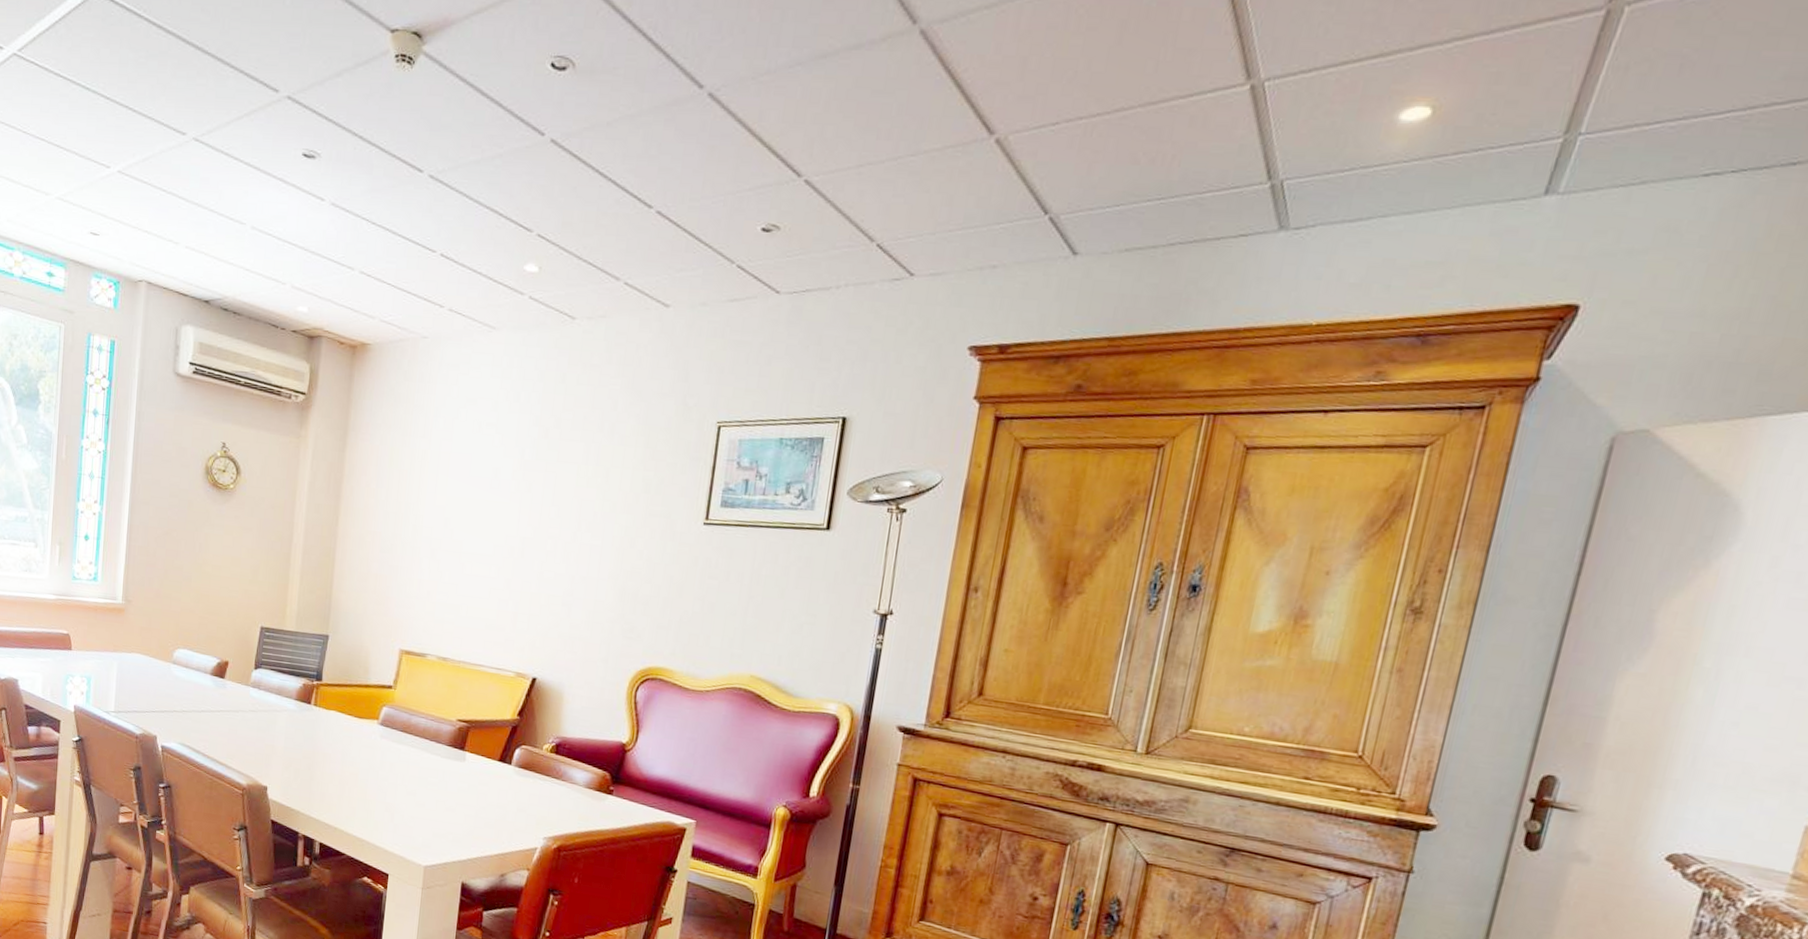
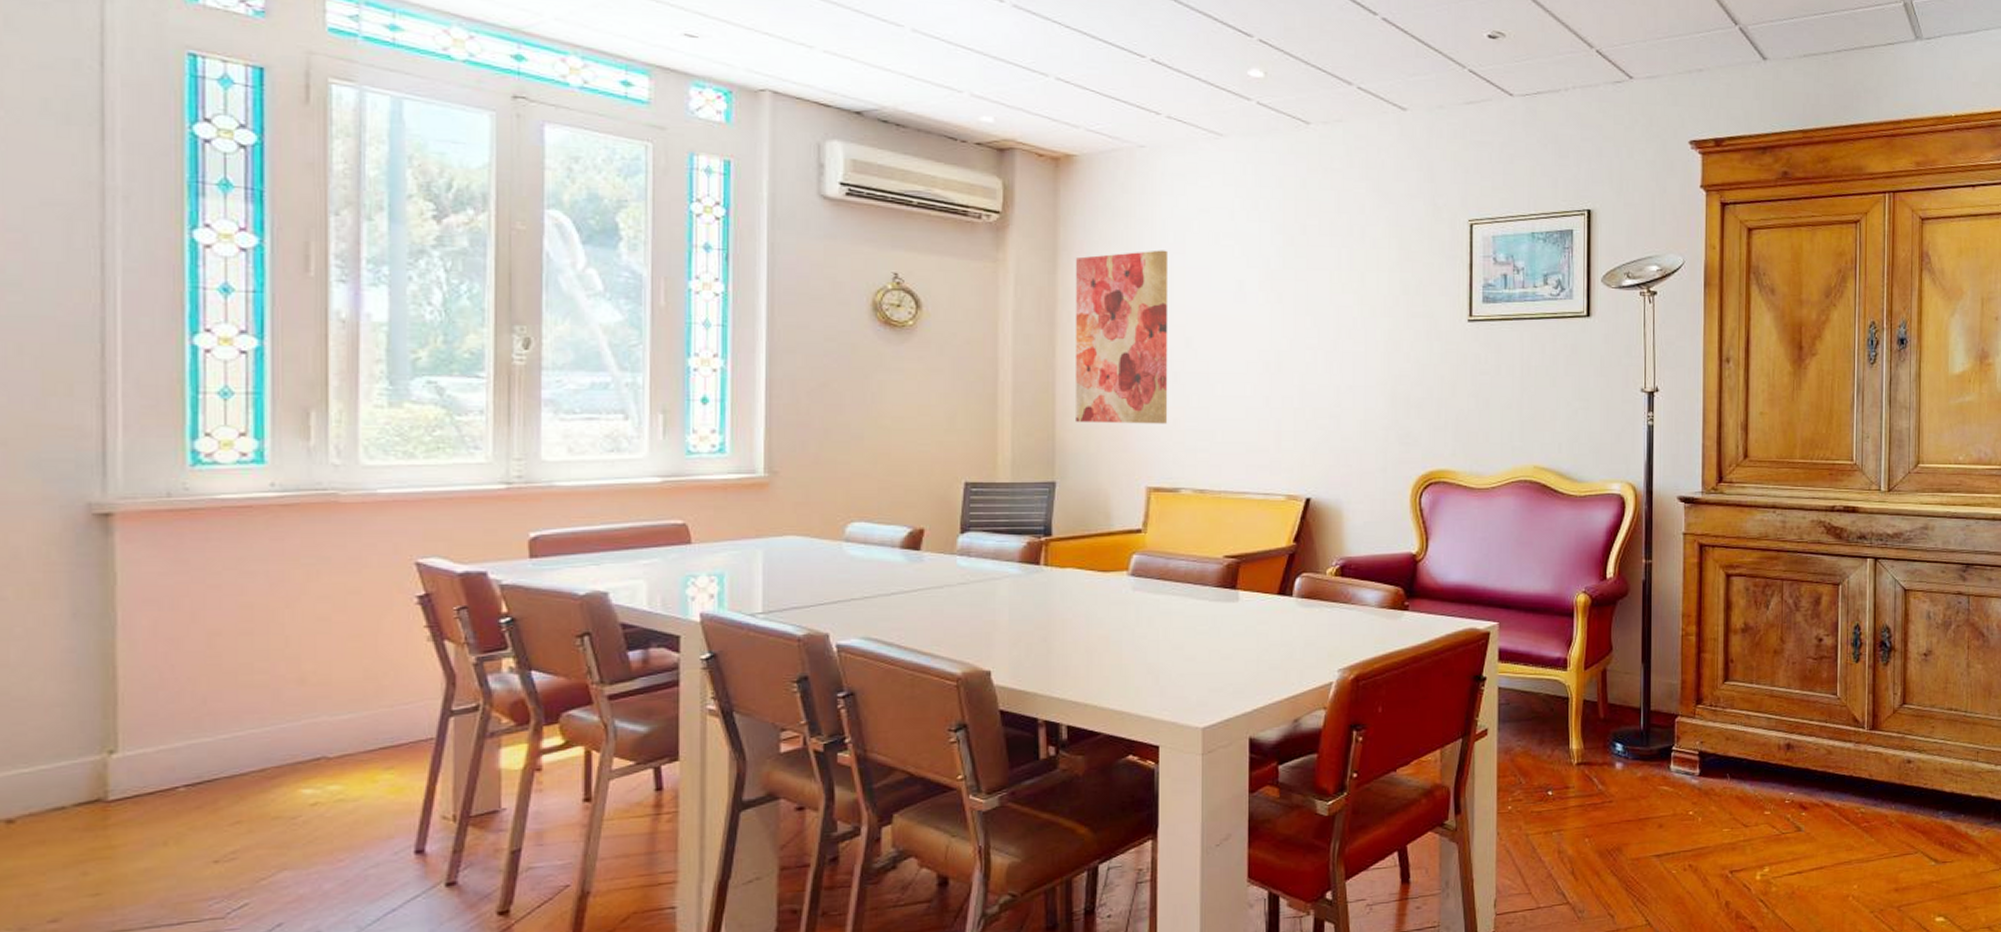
wall art: none [349,435,438,595] -> present [1076,250,1169,424]

